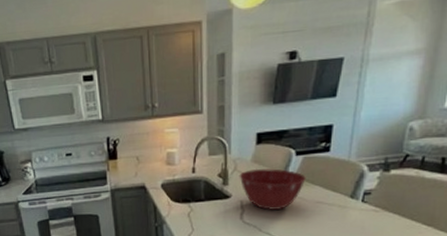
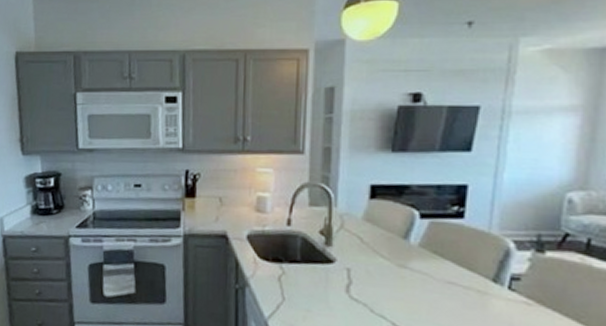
mixing bowl: present [239,168,306,210] -> none [346,228,433,286]

